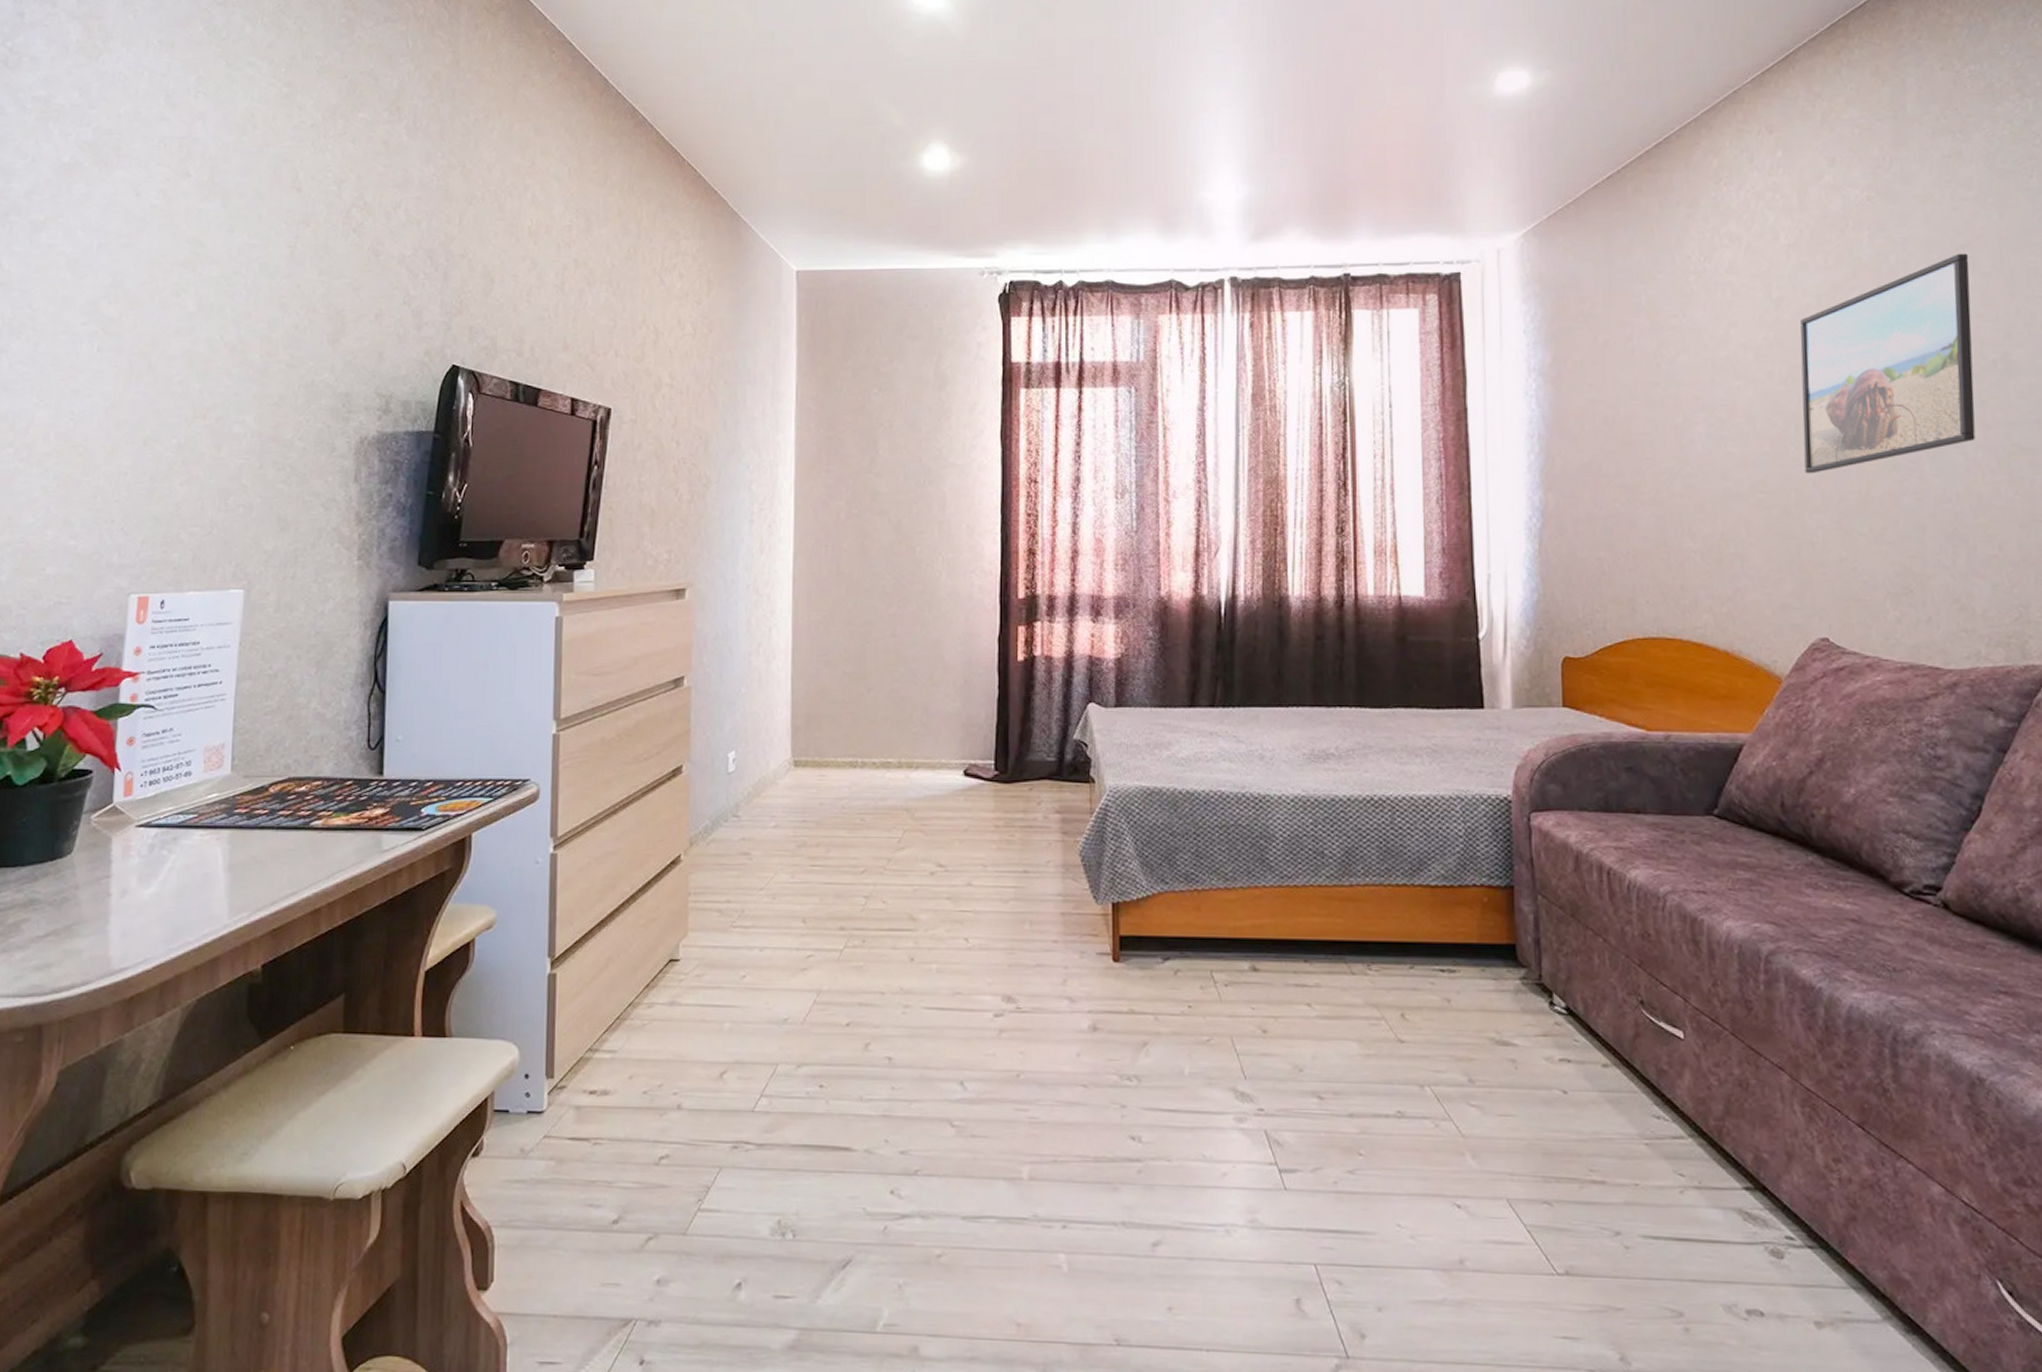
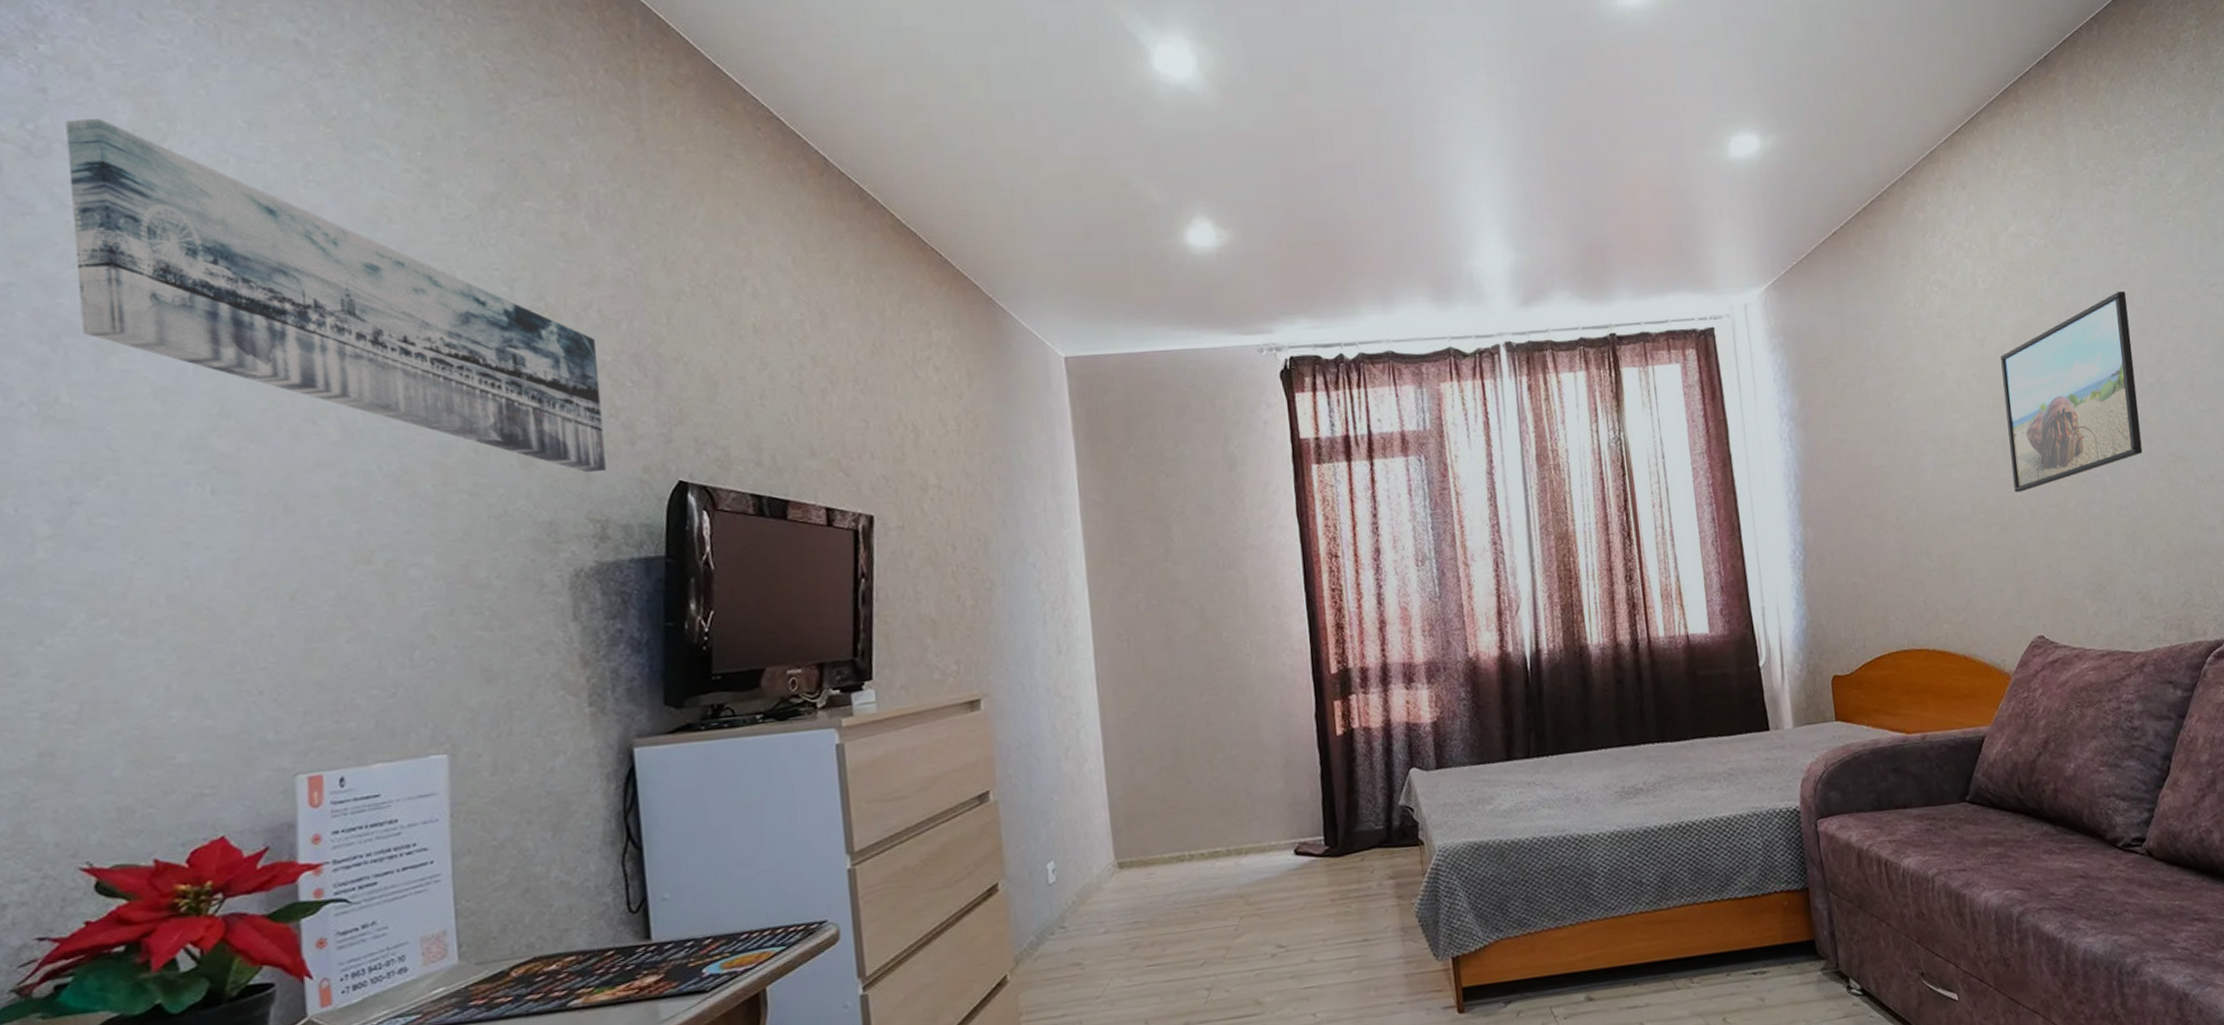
wall art: none [24,38,400,351] -> present [66,119,606,472]

